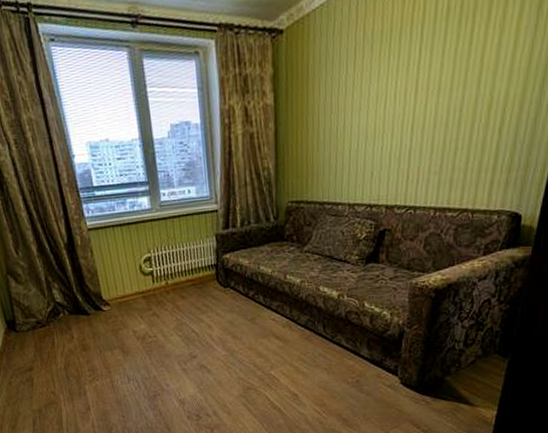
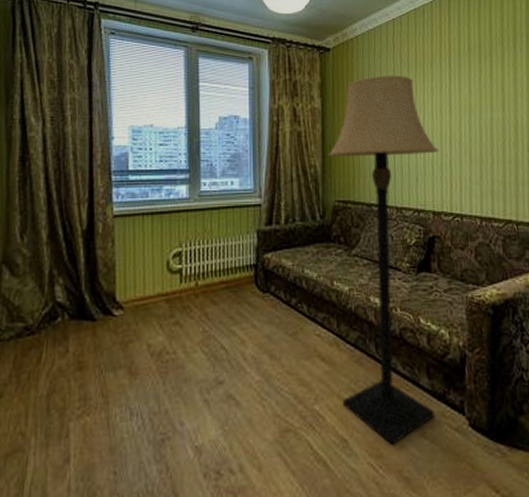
lamp: none [281,55,399,397] -> present [328,74,439,445]

